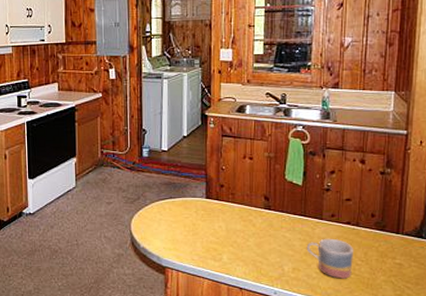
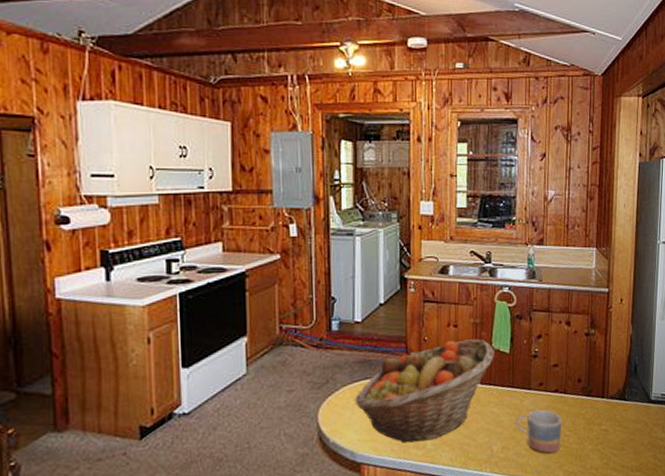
fruit basket: none [161,171,287,255] -> present [355,339,494,444]

